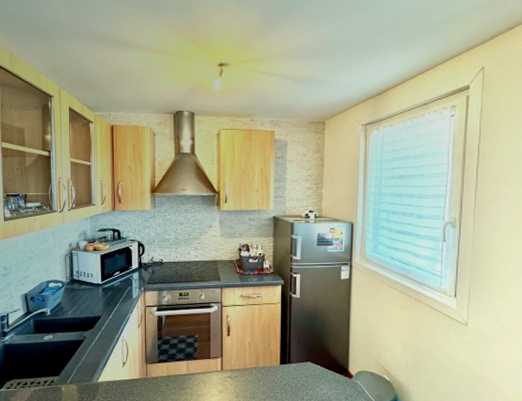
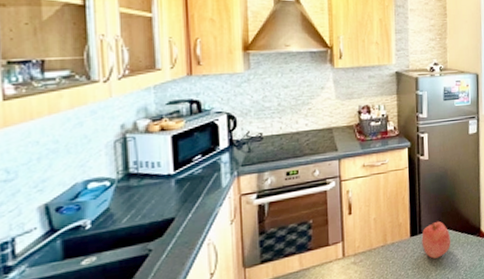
apple: none [290,355,318,388] -> present [421,221,451,259]

